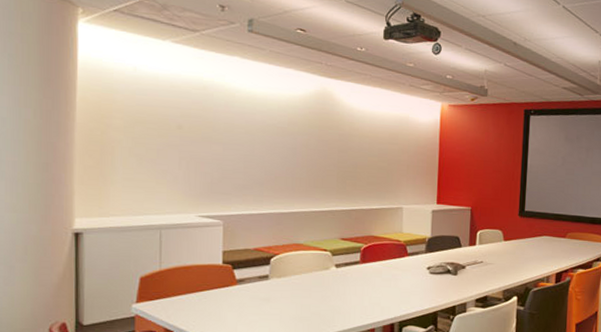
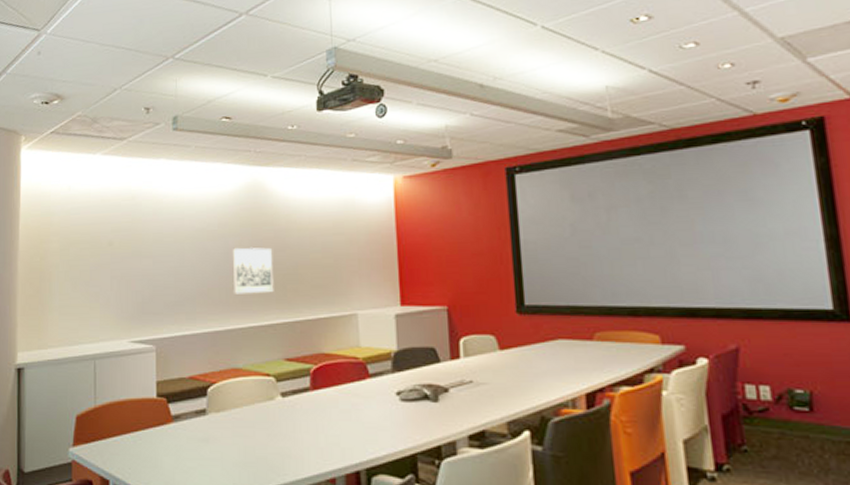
wall art: none [299,144,336,185] -> present [233,247,274,294]

